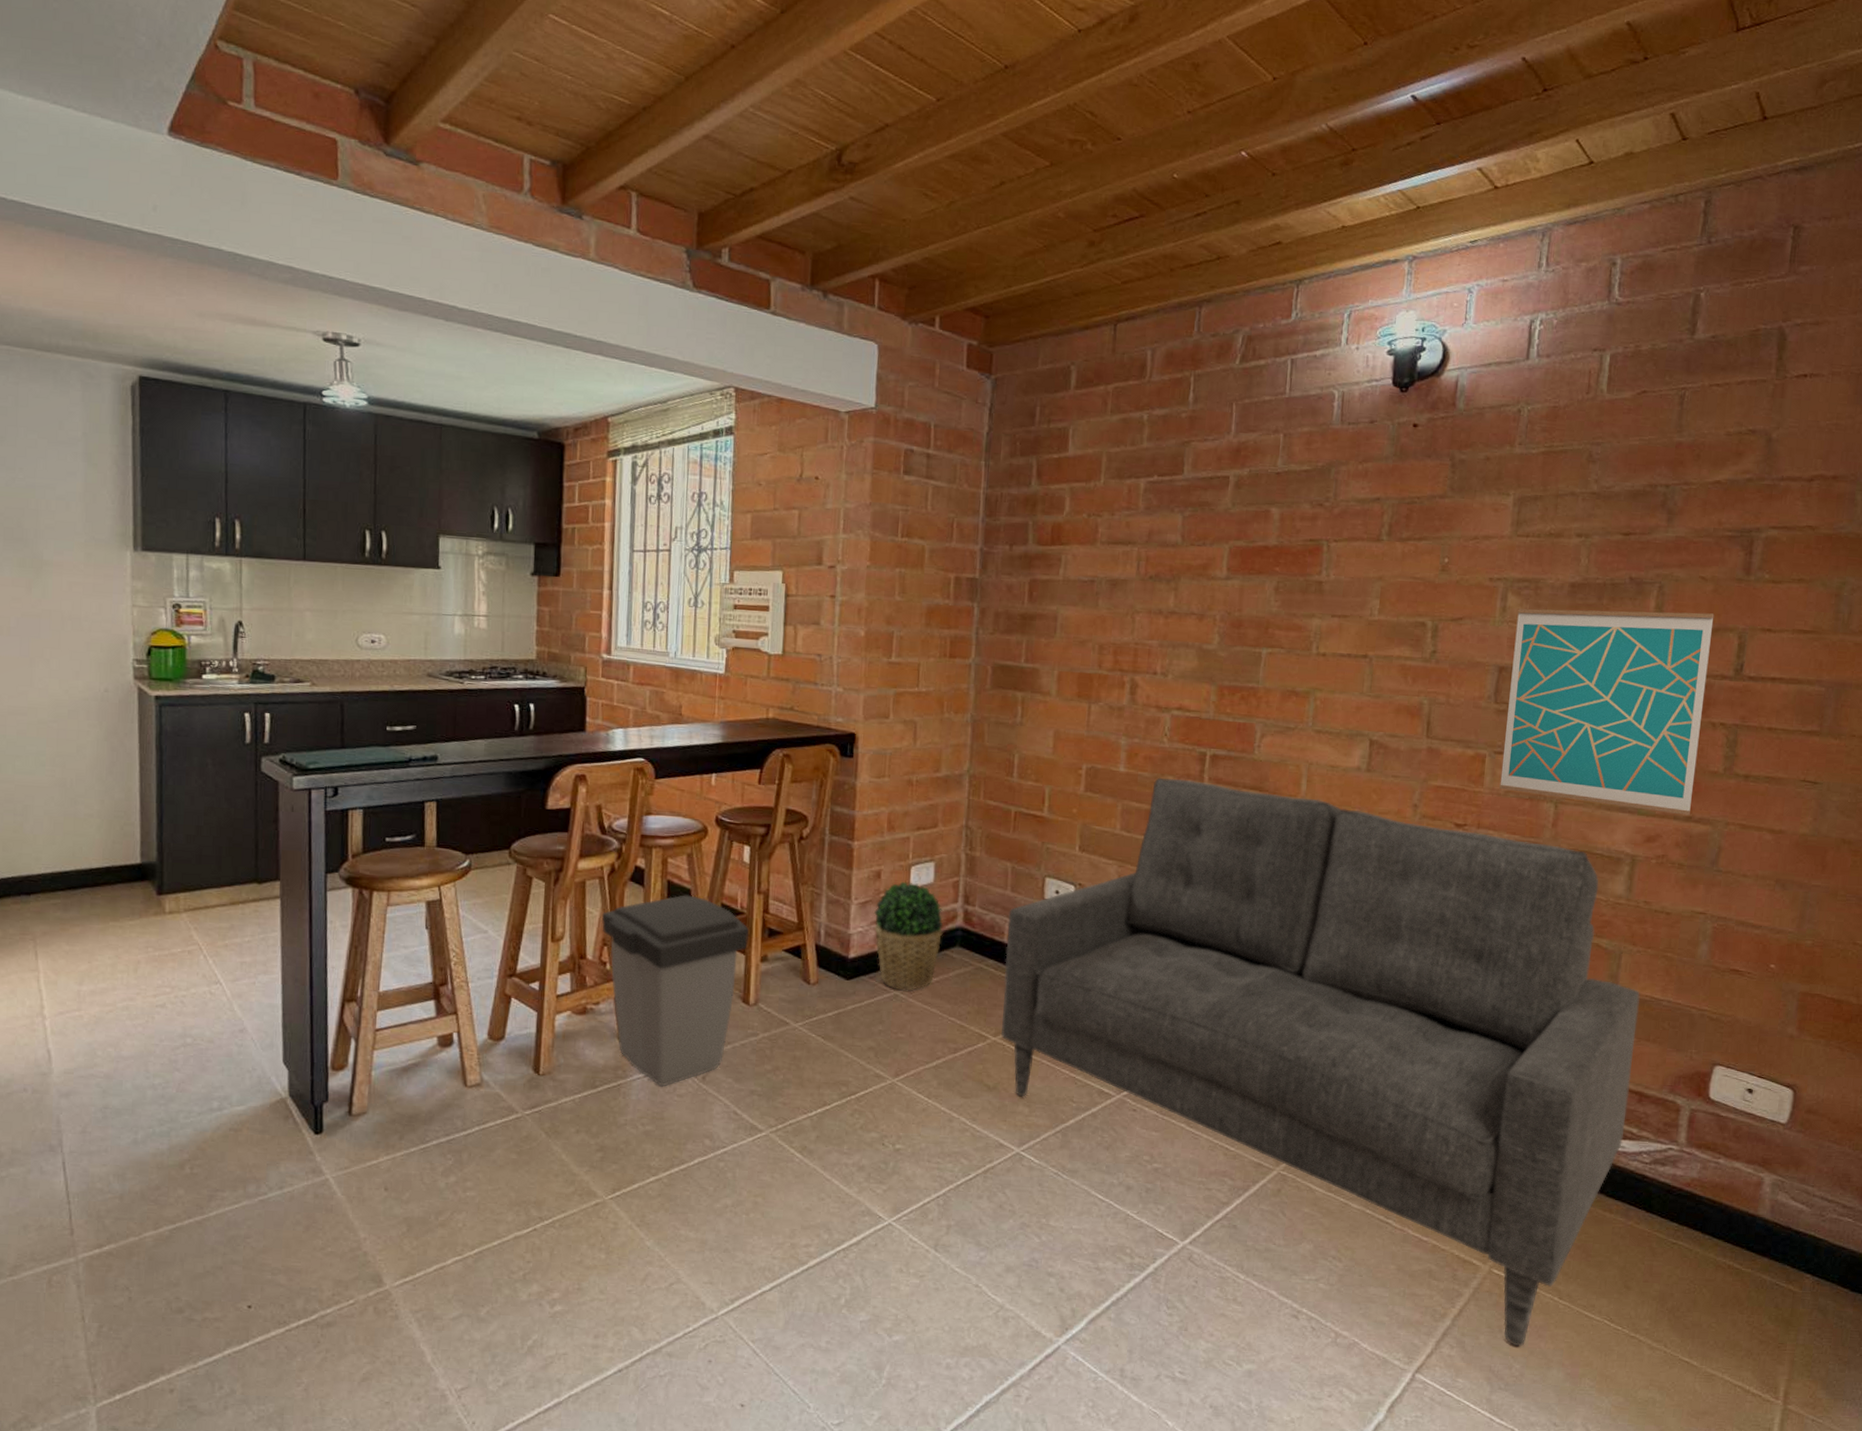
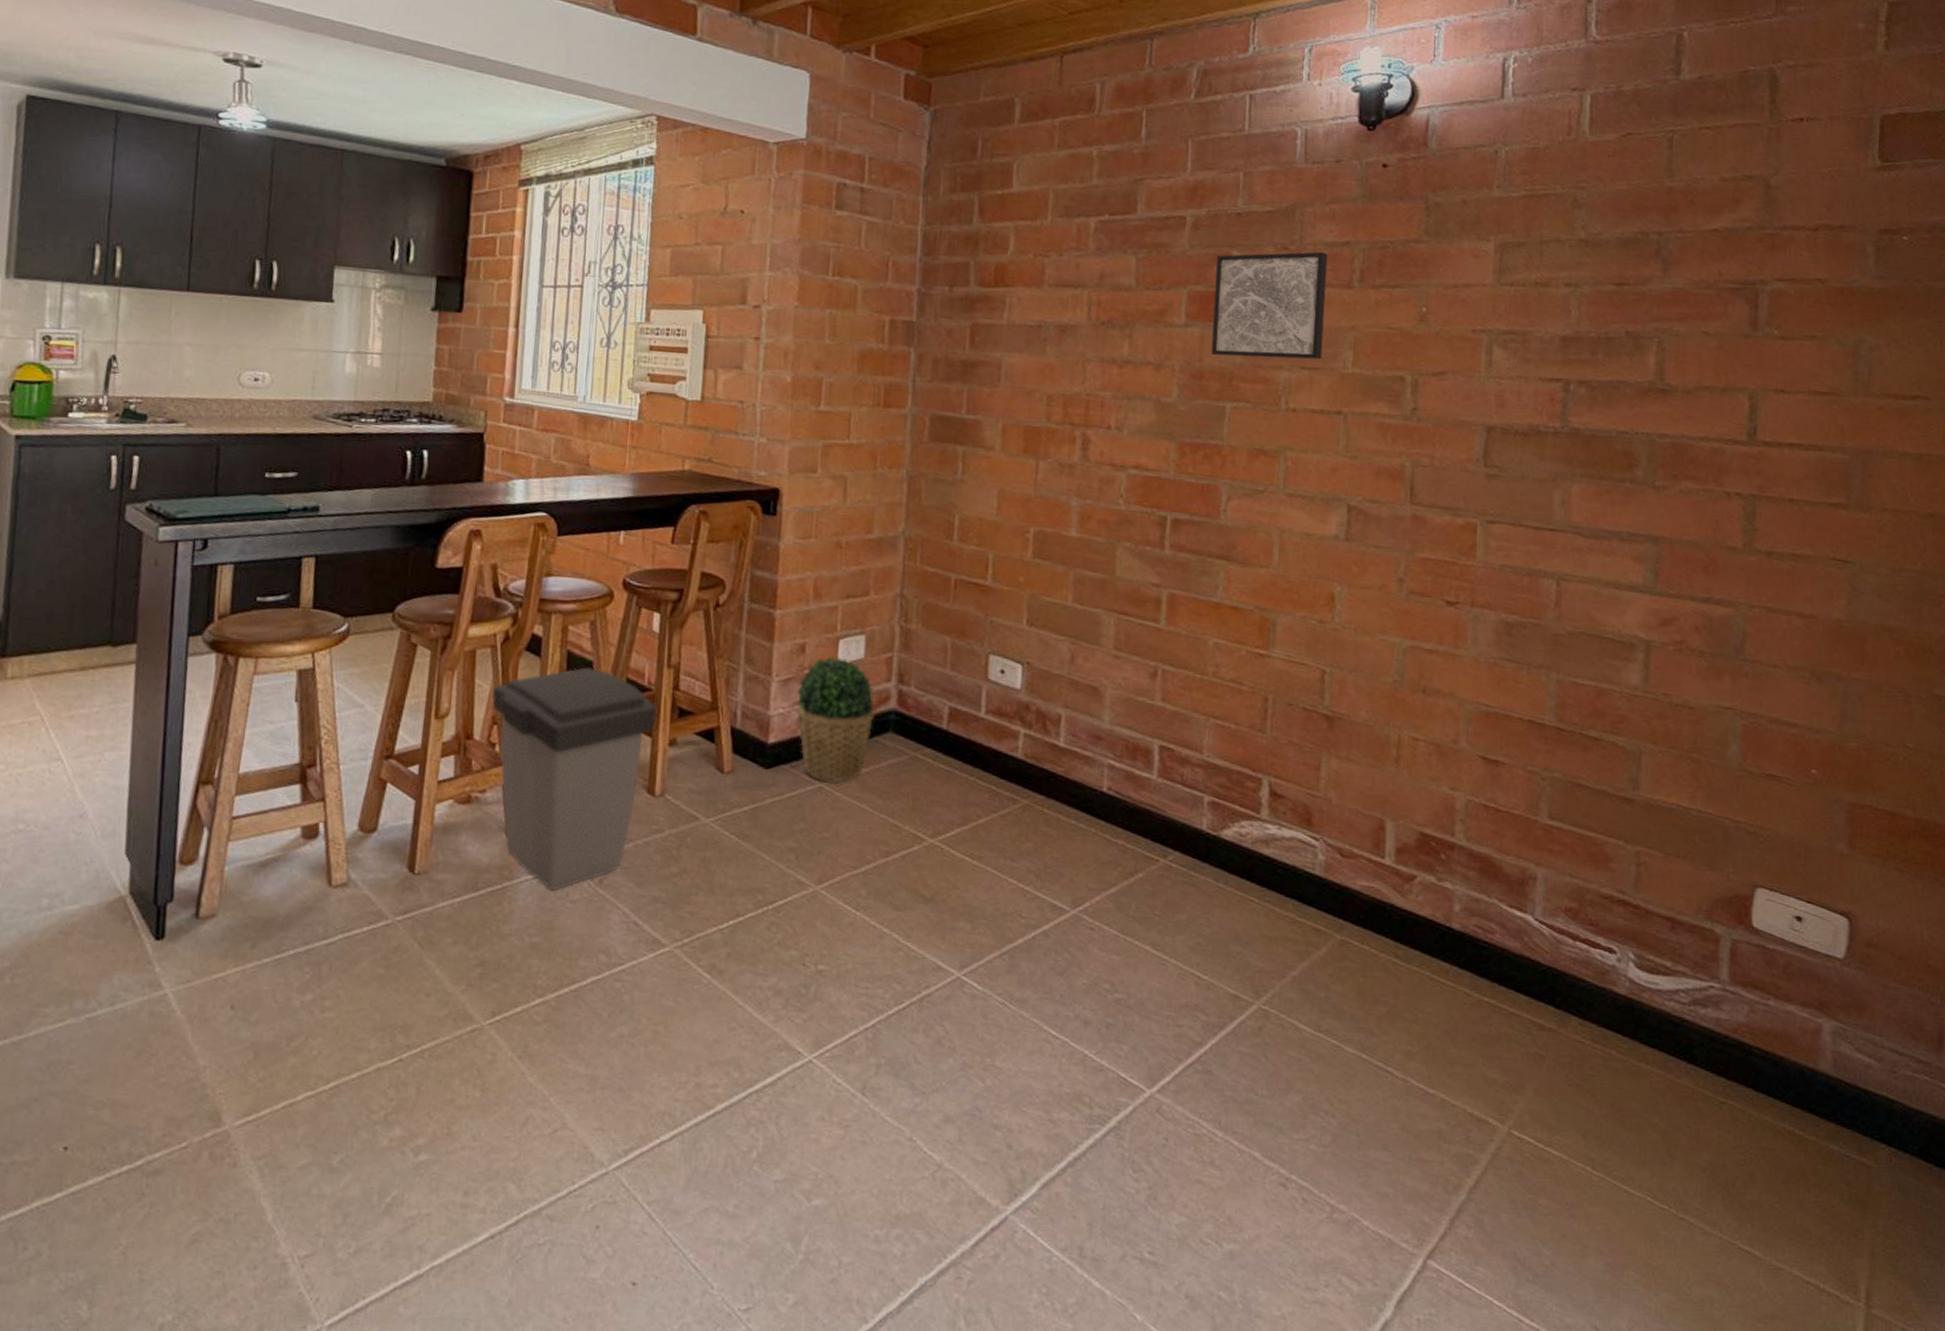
loveseat: present [1000,777,1640,1347] -> none [938,543,1665,1228]
wall art: none [1250,508,1360,608] -> present [1211,252,1328,360]
wall art: present [1499,608,1715,815] -> none [1494,363,1721,596]

